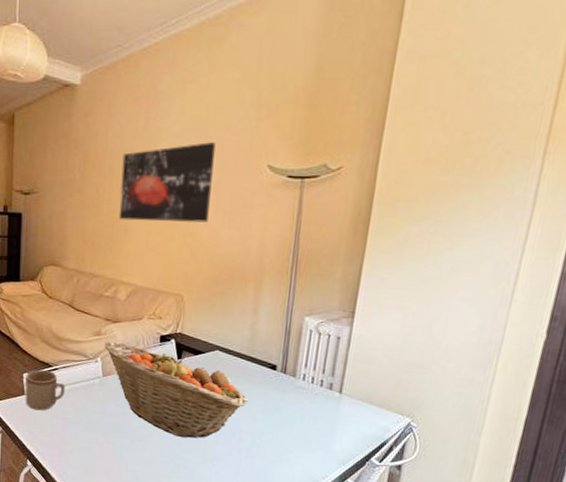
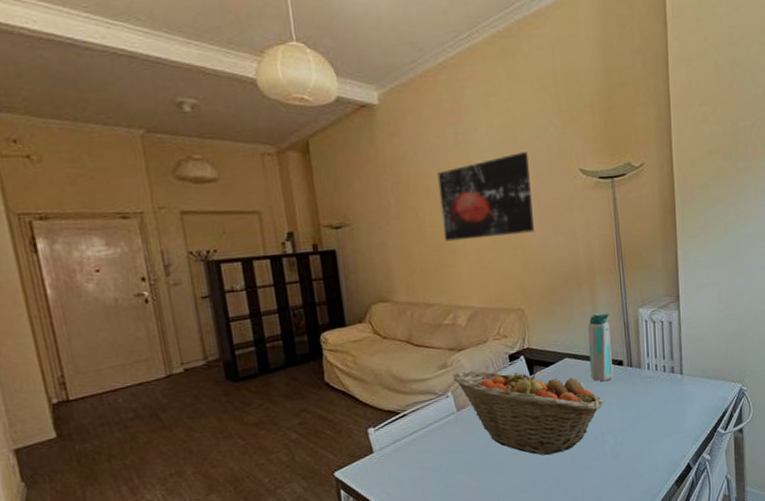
mug: present [25,369,65,411] -> none [371,418,419,467]
water bottle: none [239,312,271,382] -> present [587,312,614,382]

